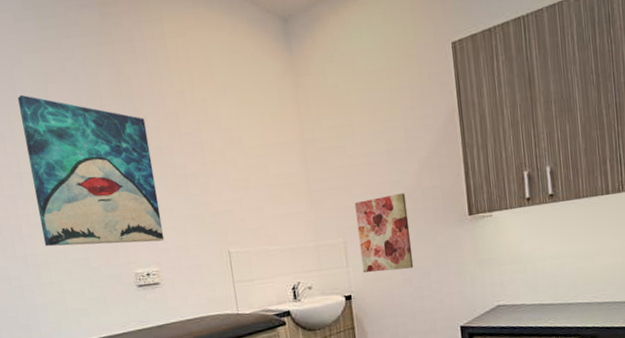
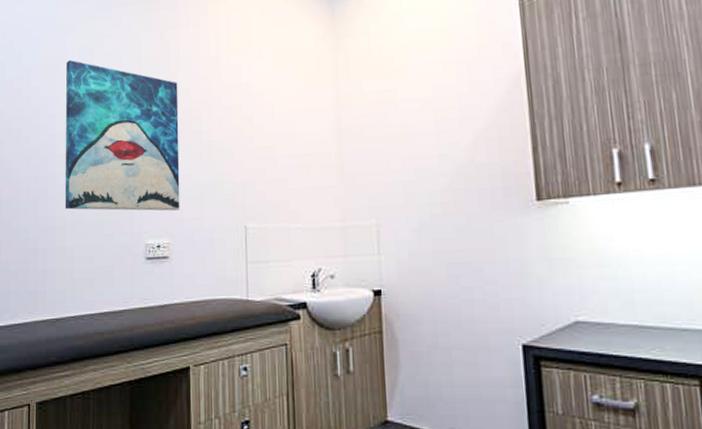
wall art: present [354,193,414,273] -> none [392,169,462,264]

